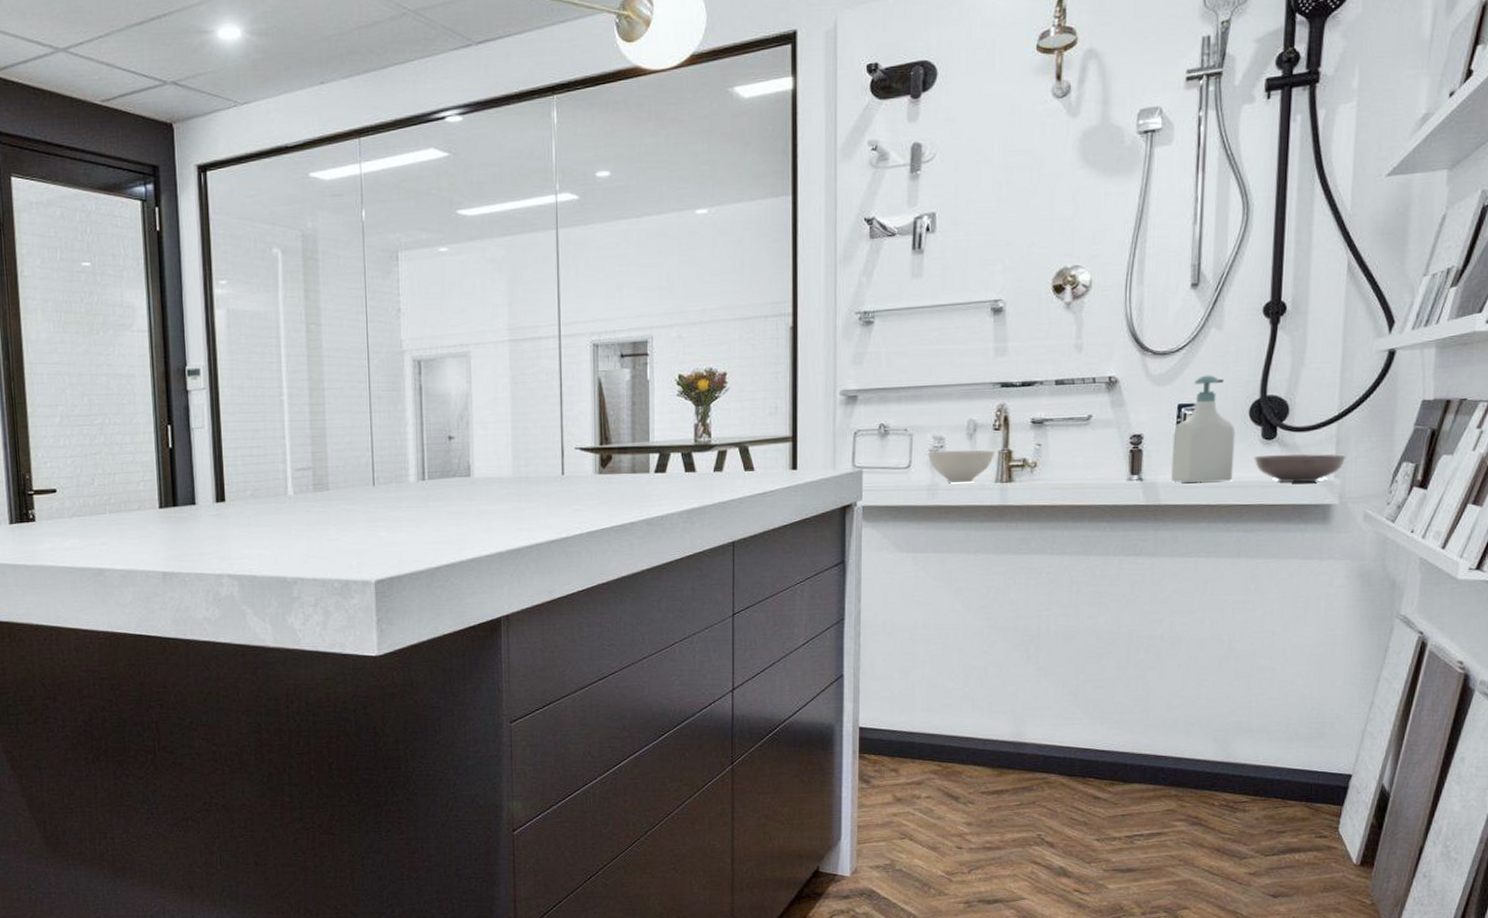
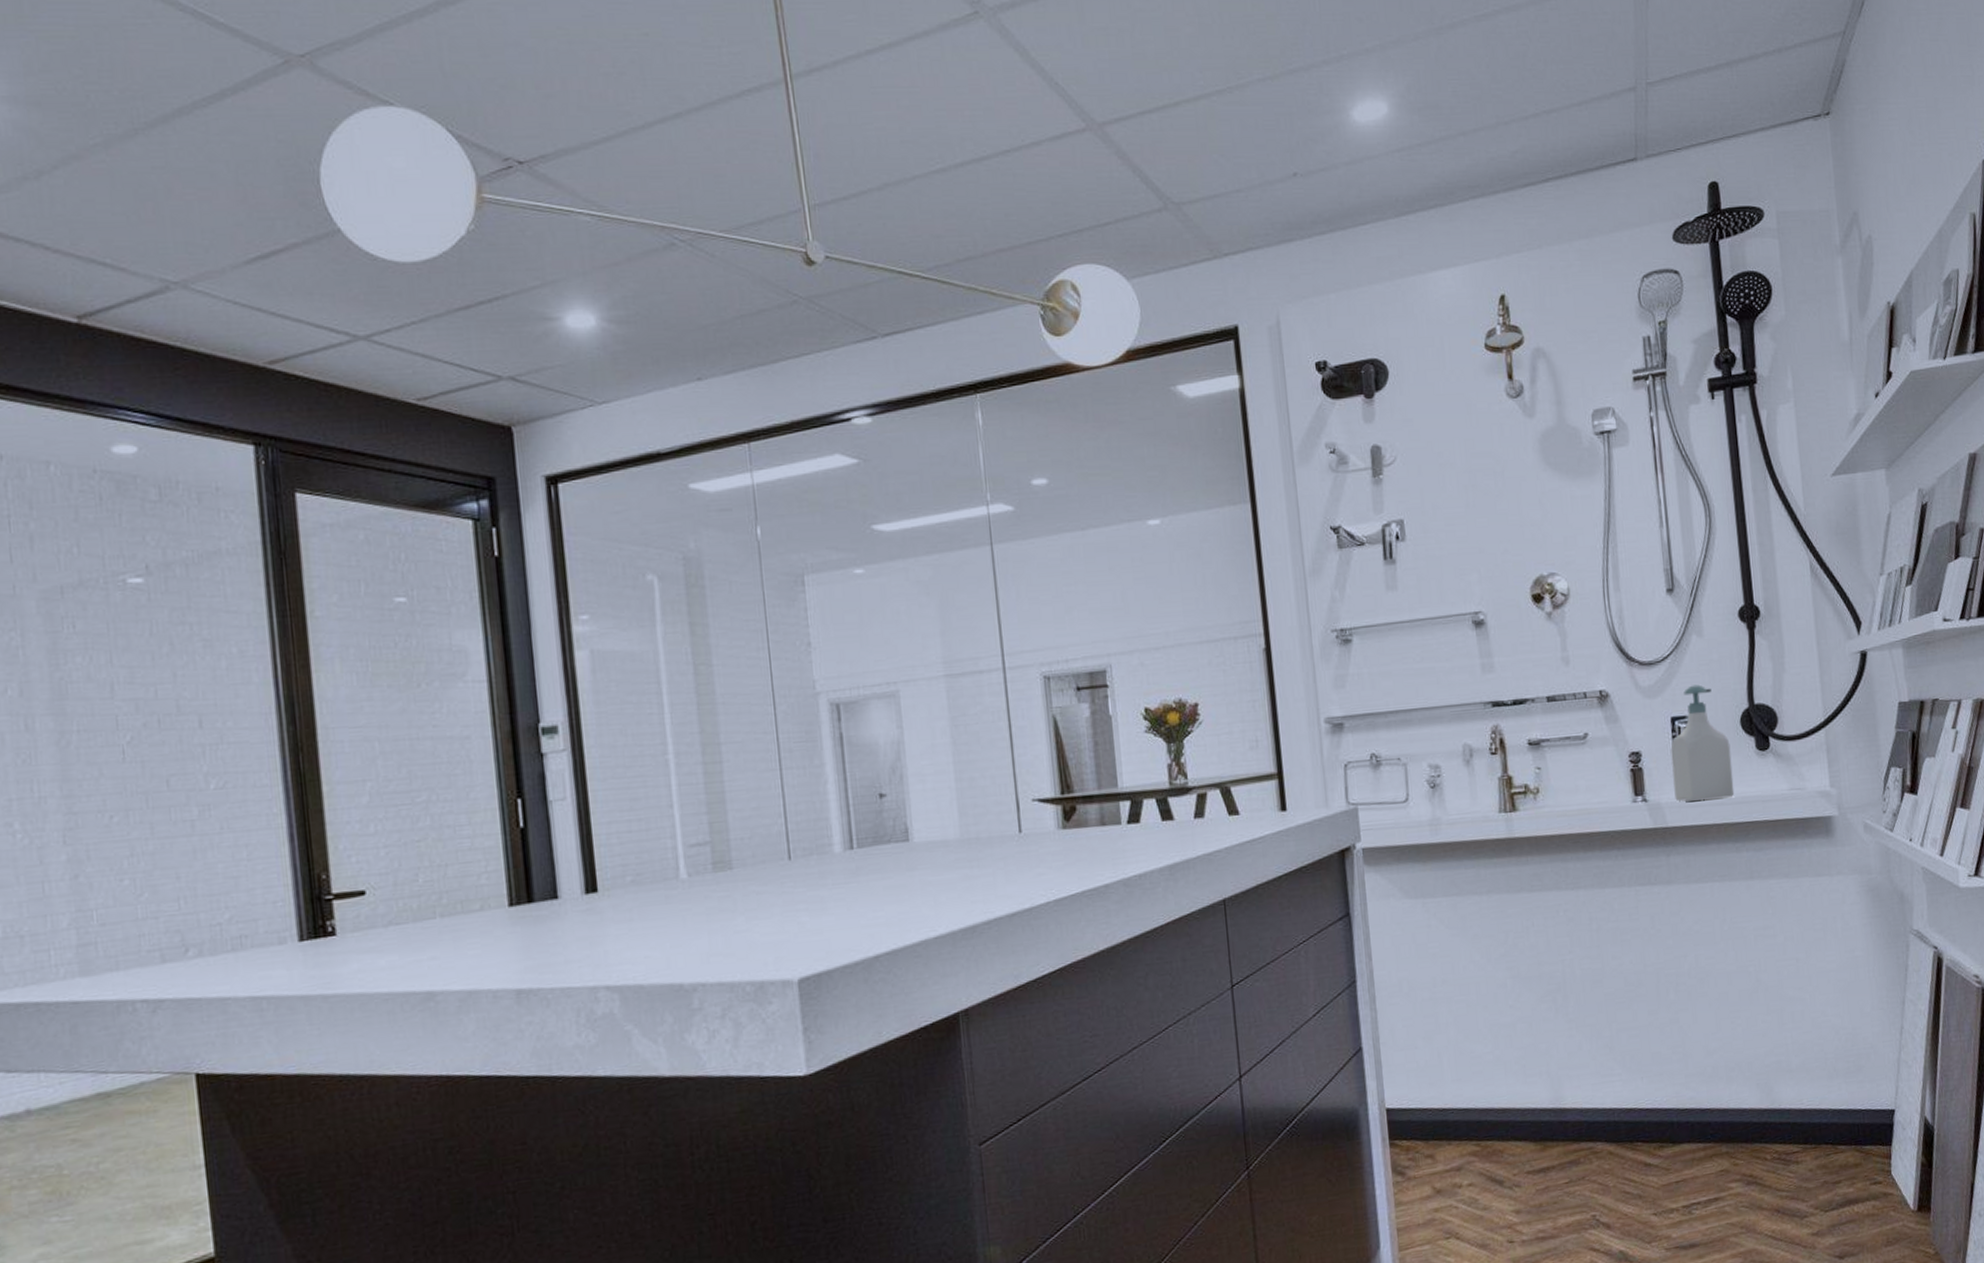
bowl: present [927,449,996,484] -> none [1424,777,1496,816]
bowl: present [1254,453,1346,483] -> none [1751,762,1838,796]

